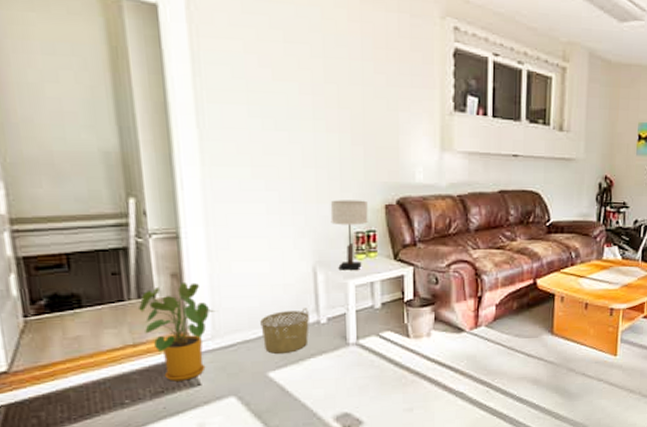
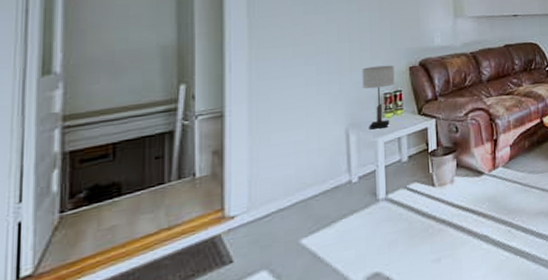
house plant: present [139,283,215,382] -> none [178,157,253,263]
basket: present [260,308,309,354] -> none [295,169,342,219]

